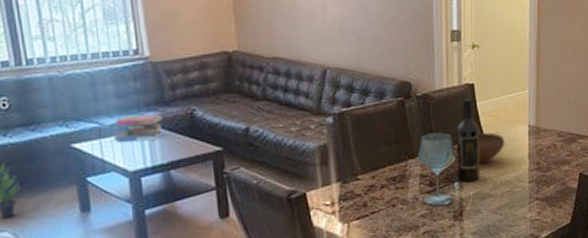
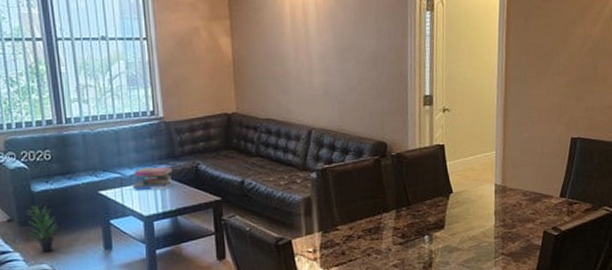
wine glass: present [418,132,456,207] -> none [391,189,426,257]
wine bottle: present [456,99,481,183] -> none [426,158,449,236]
bowl: present [478,132,505,164] -> none [447,190,473,219]

